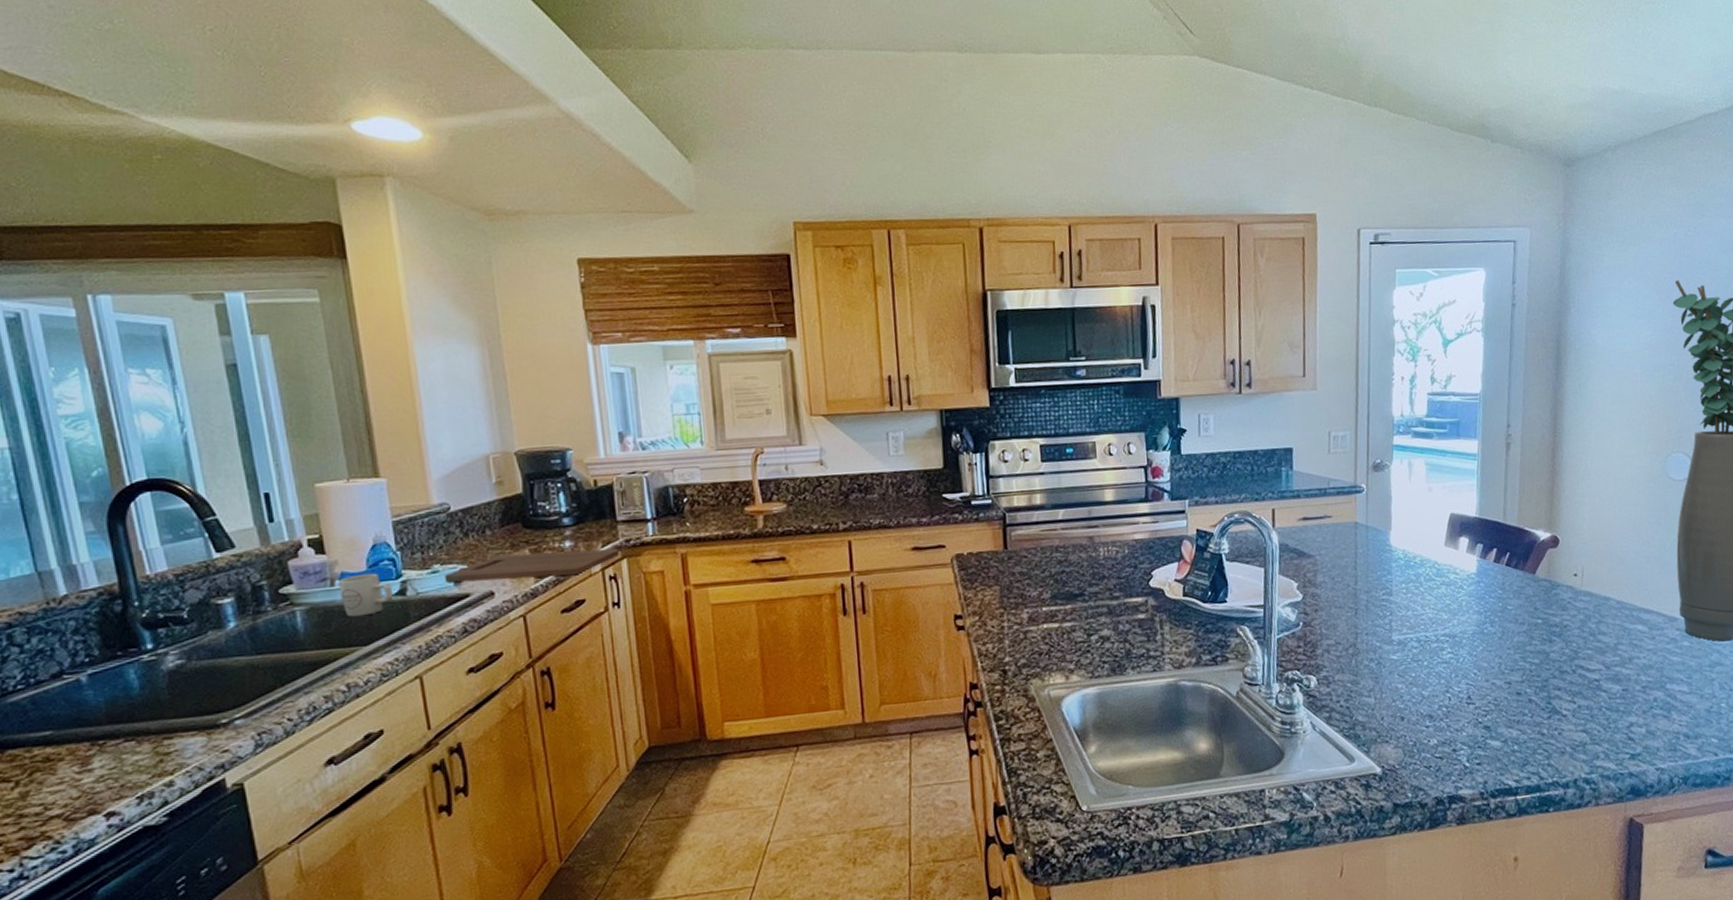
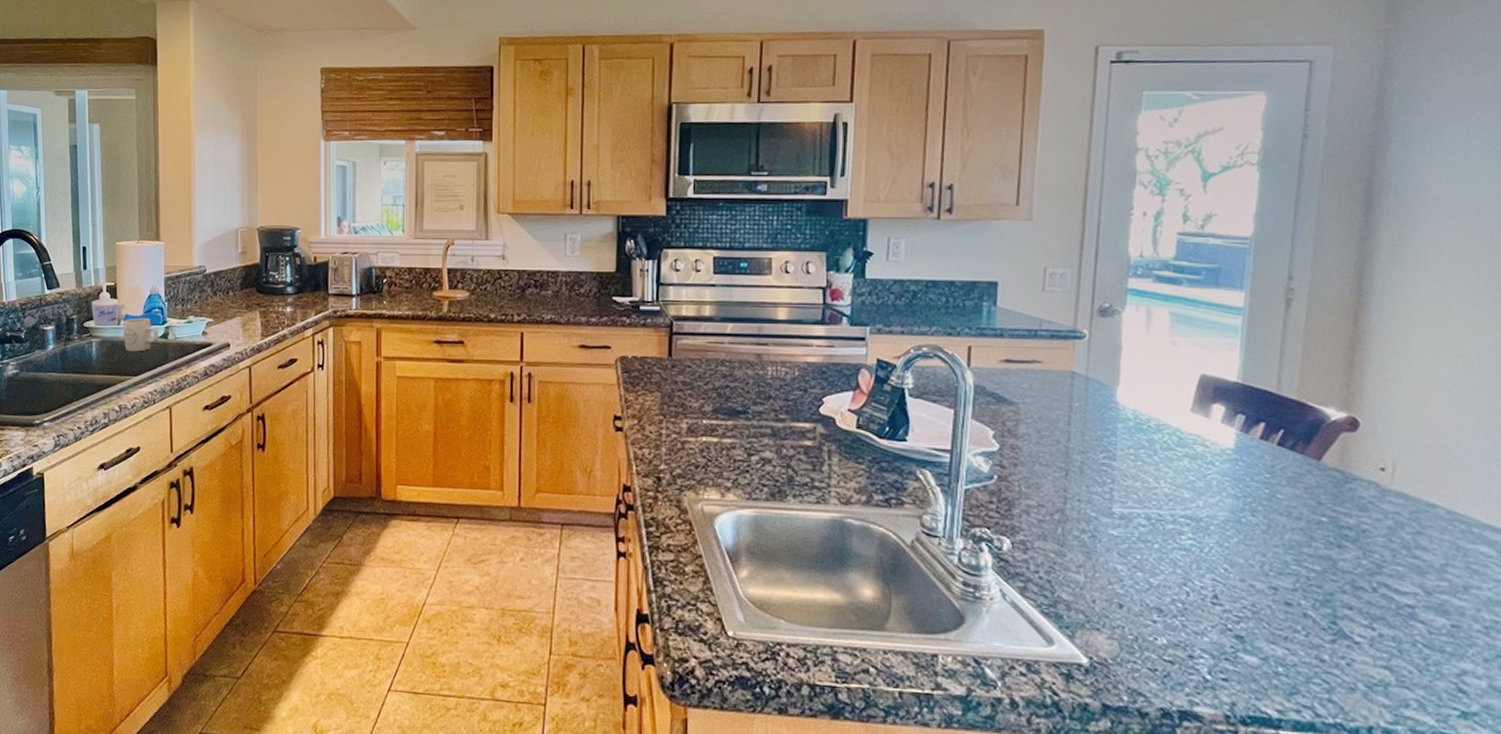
cutting board: present [444,549,620,583] -> none [196,314,328,337]

